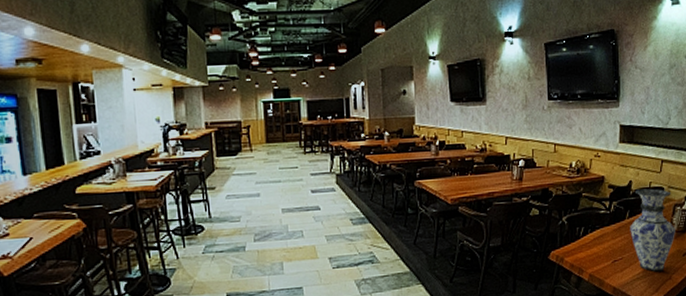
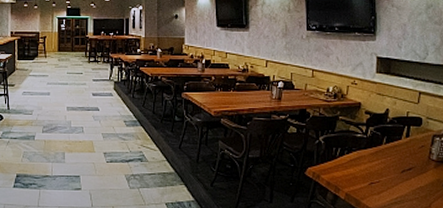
vase: present [630,188,675,272] -> none [387,117,435,199]

